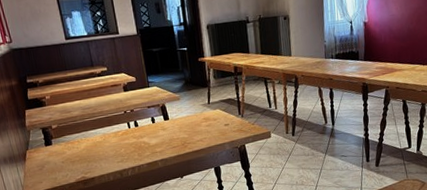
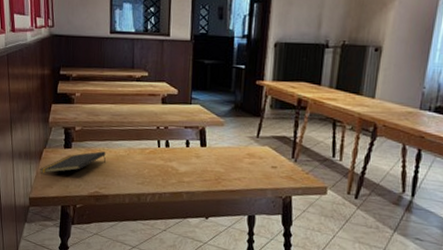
notepad: none [27,141,85,173] -> present [40,151,106,174]

